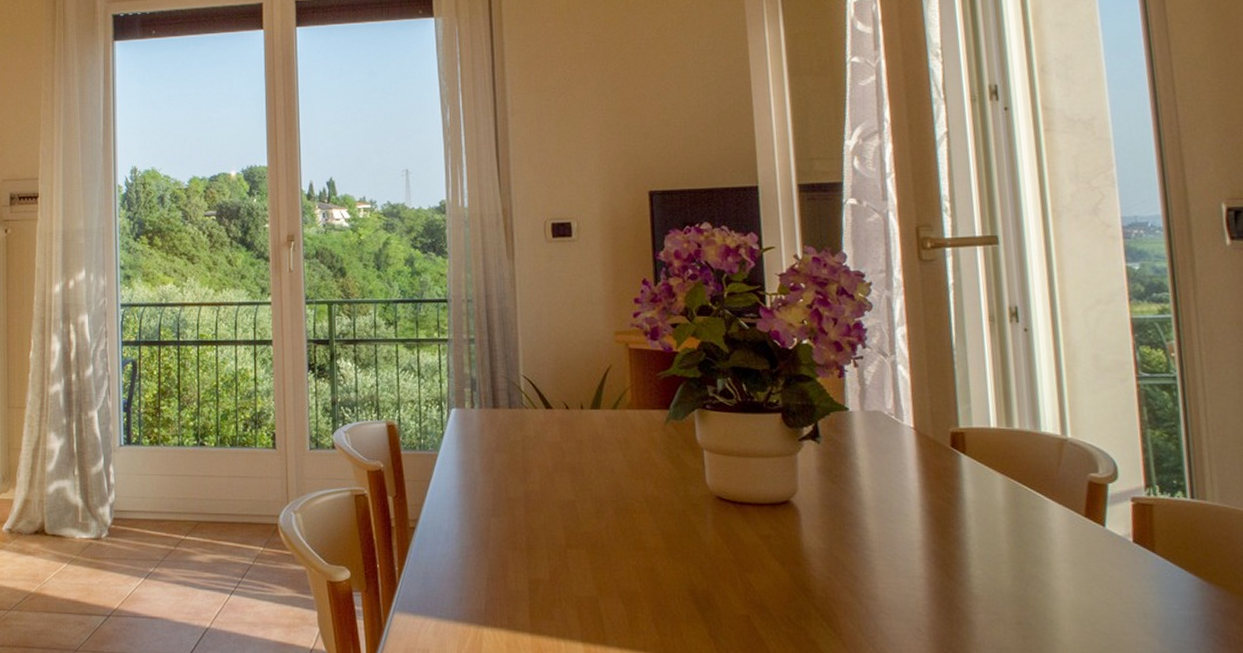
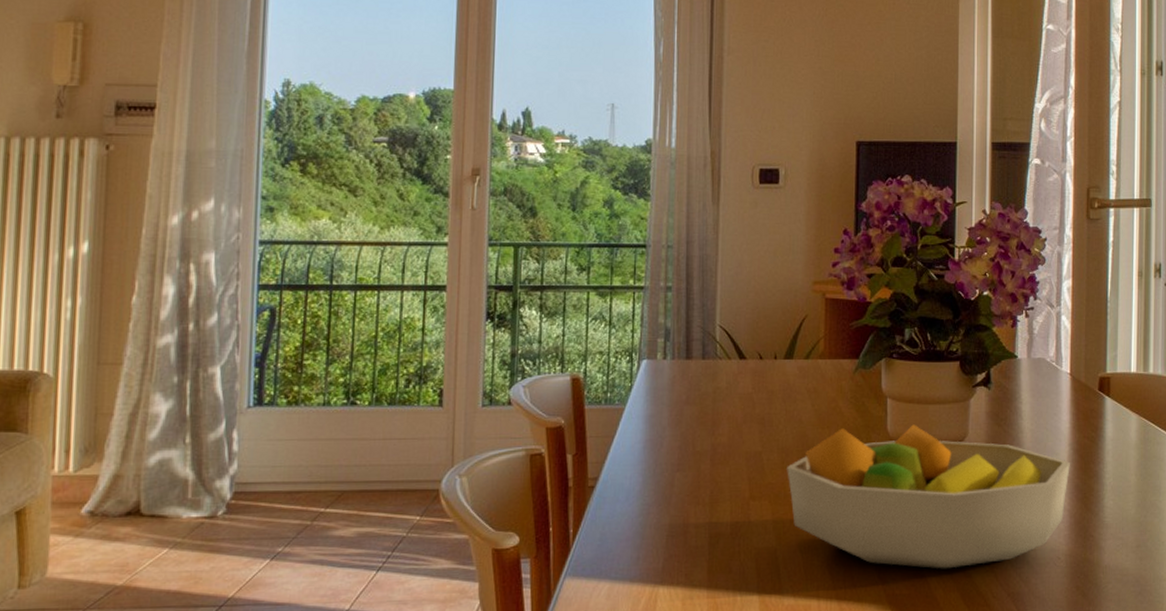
fruit bowl: none [602,478,924,632] -> present [787,424,1070,569]

